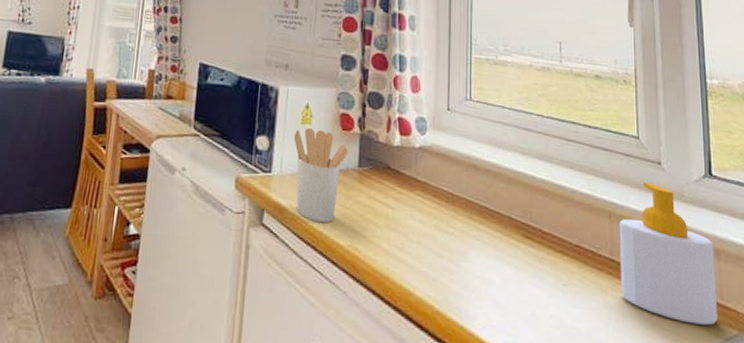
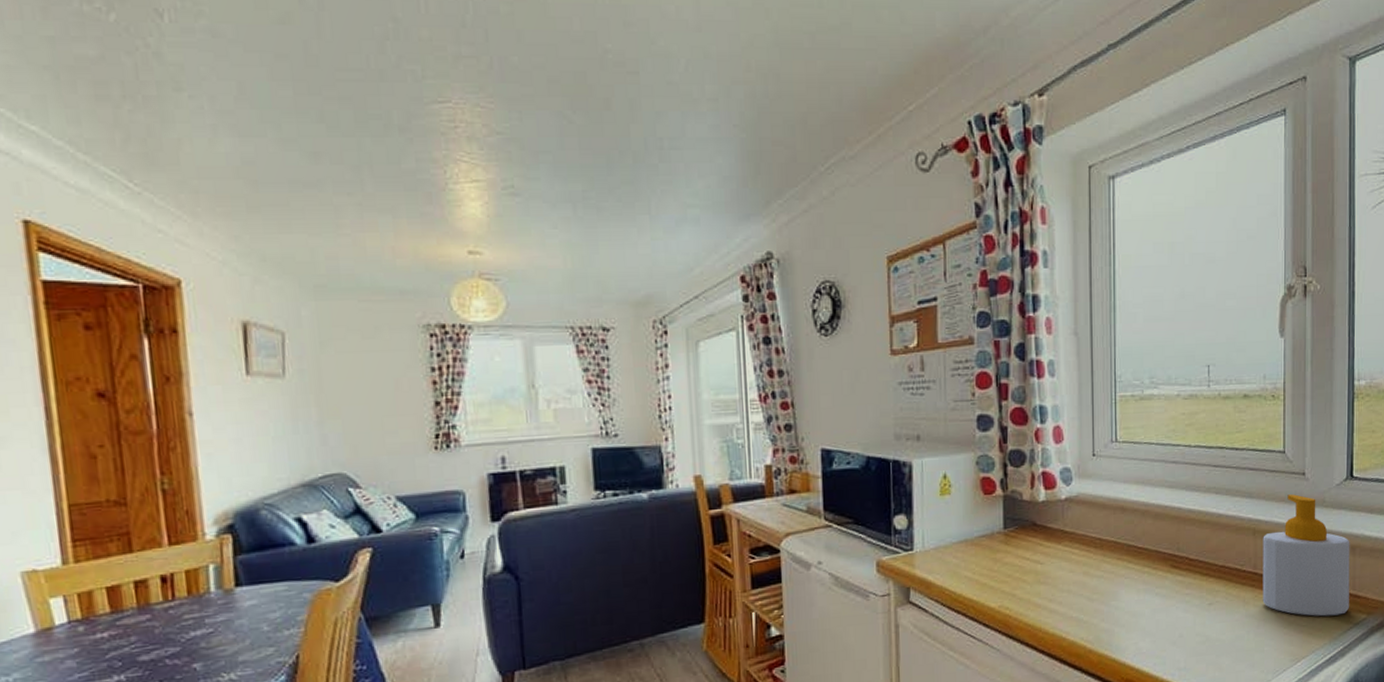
utensil holder: present [293,127,349,223] -> none [933,497,993,590]

